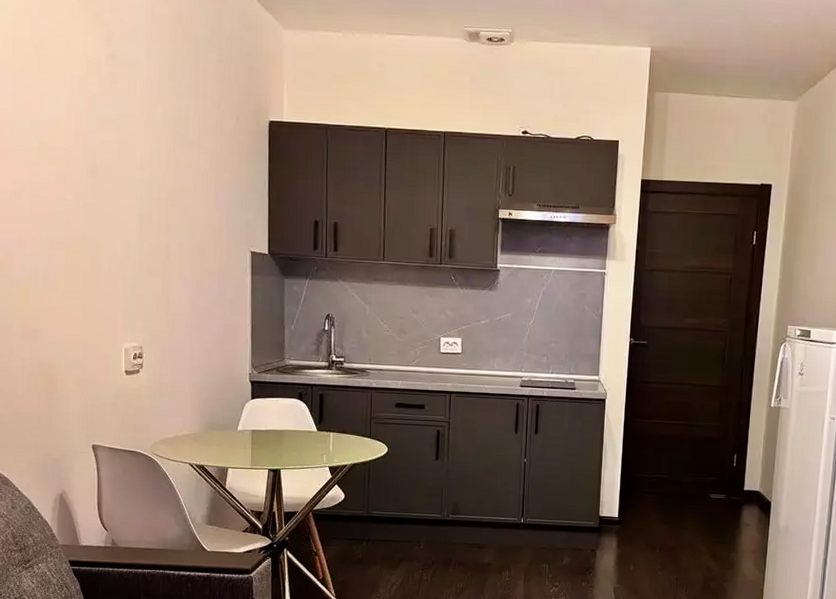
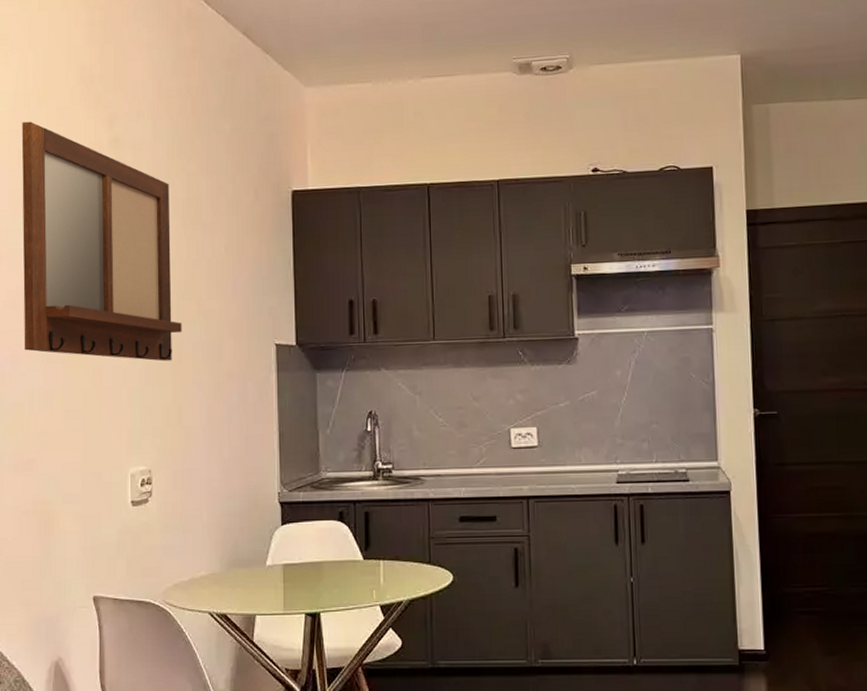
writing board: none [24,29,170,257] -> present [21,121,182,362]

